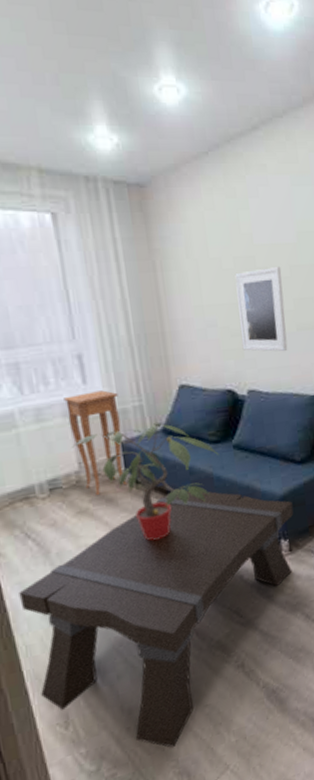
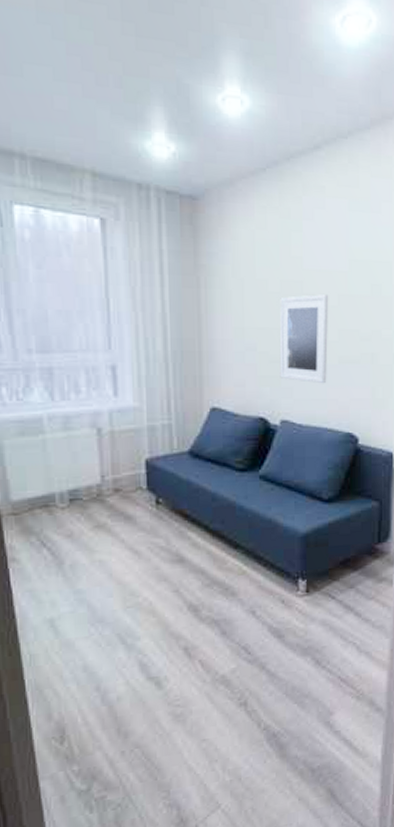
coffee table: present [19,488,294,748] -> none [29,514,315,778]
side table: present [64,390,127,495] -> none [93,405,148,511]
potted plant: present [72,422,219,540] -> none [97,444,245,564]

